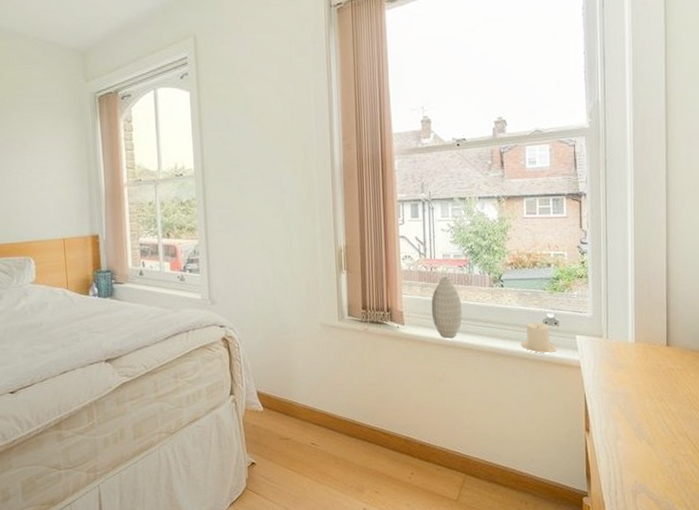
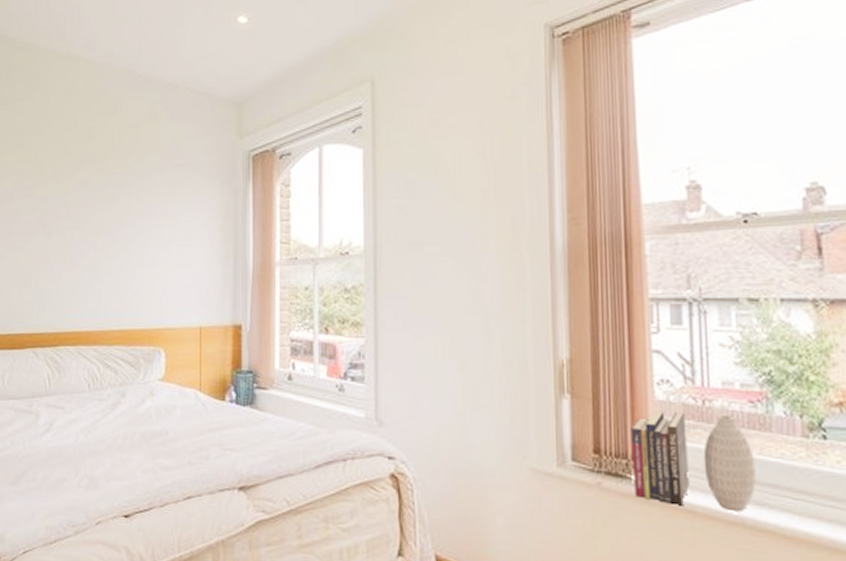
books: none [385,277,422,339] -> present [630,411,689,506]

